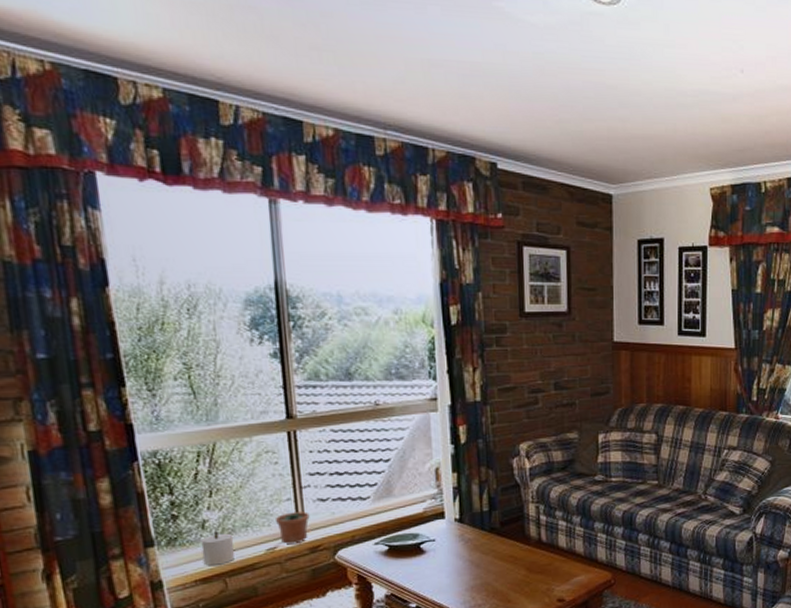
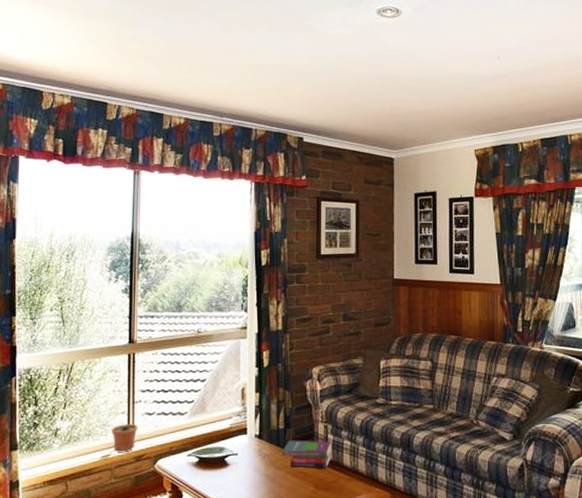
candle: present [201,531,234,566] -> none [52,438,76,469]
books: none [487,522,545,552] -> present [282,440,331,469]

